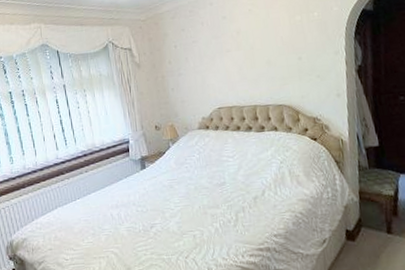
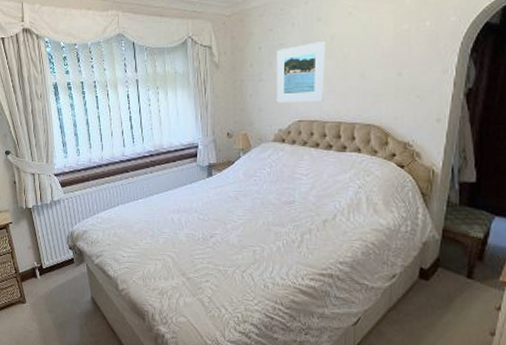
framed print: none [190,36,239,94] -> present [276,42,326,103]

